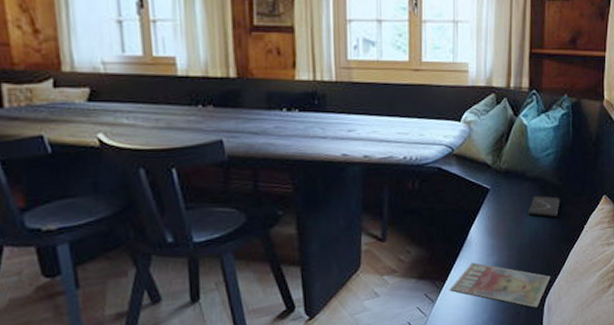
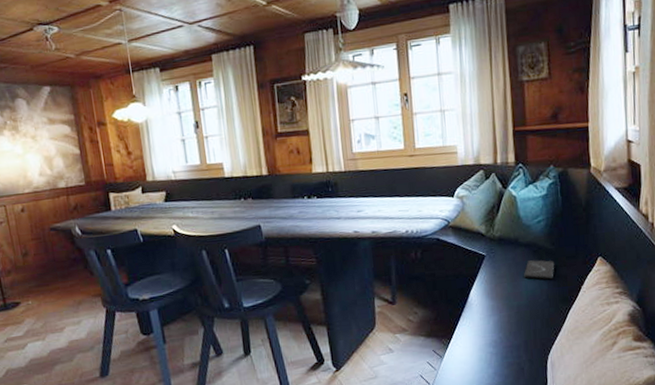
magazine: present [450,262,551,308] -> none [456,322,552,364]

